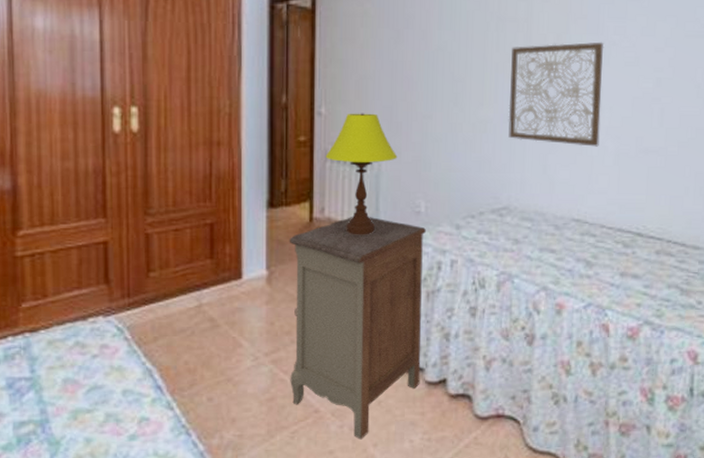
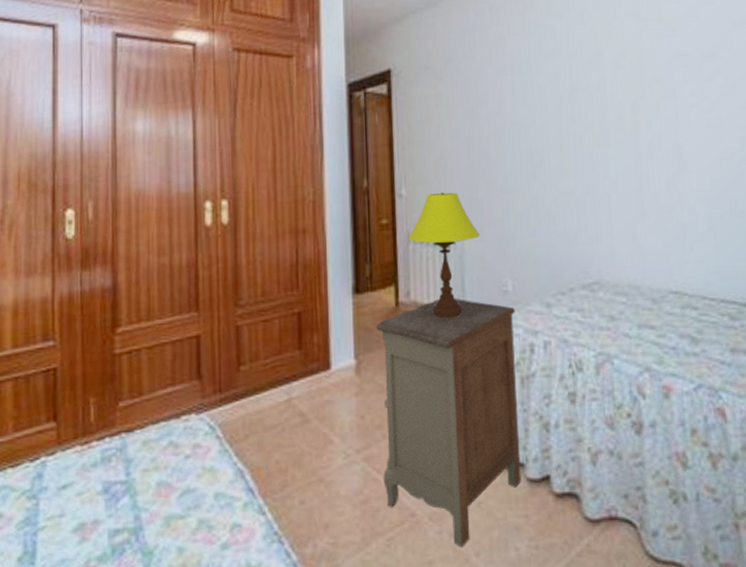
wall art: present [508,42,604,147] -> none [588,104,690,213]

